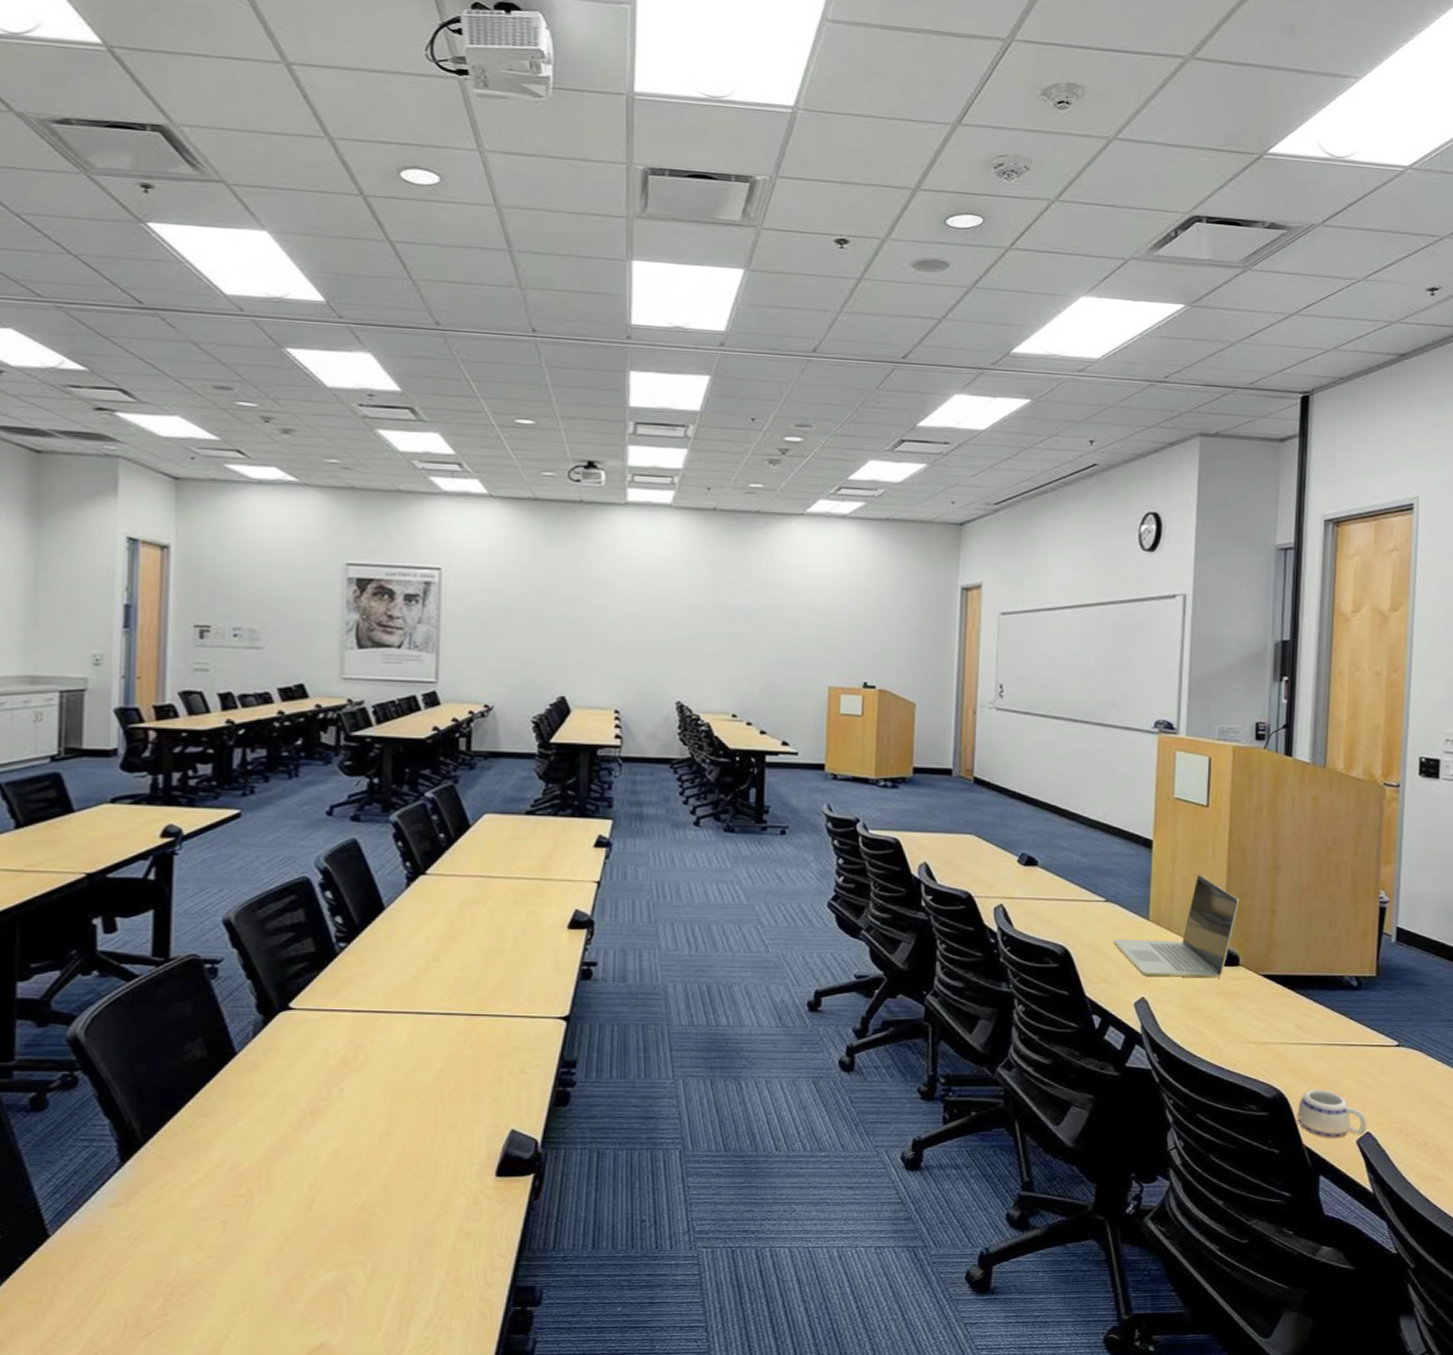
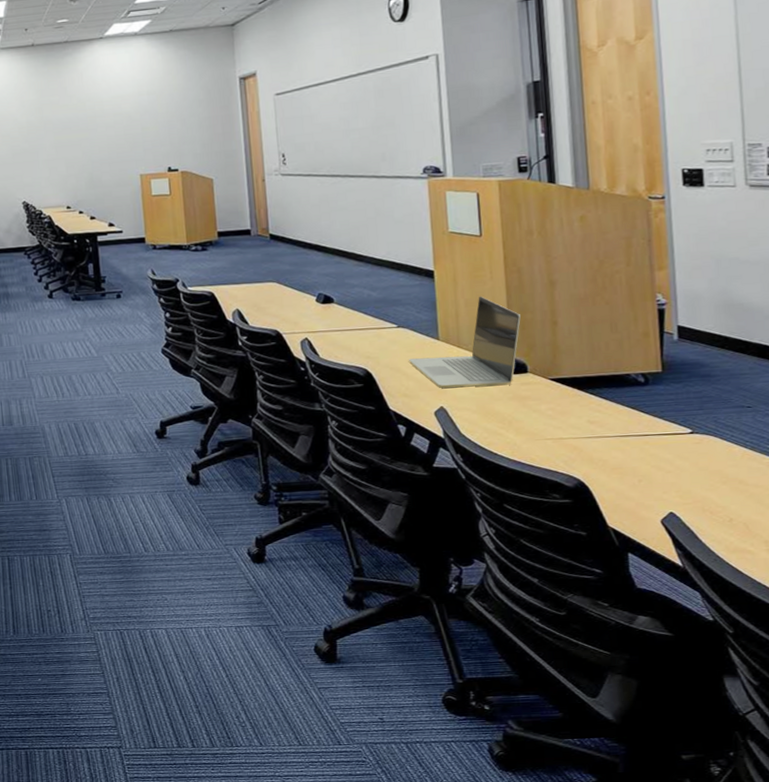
mug: present [1298,1089,1367,1139] -> none [599,476,670,520]

